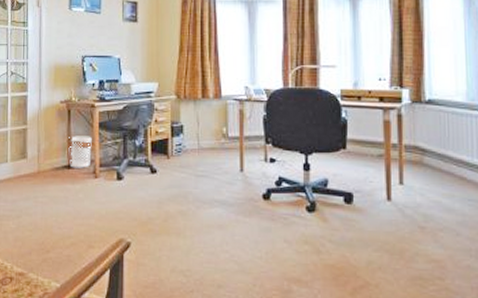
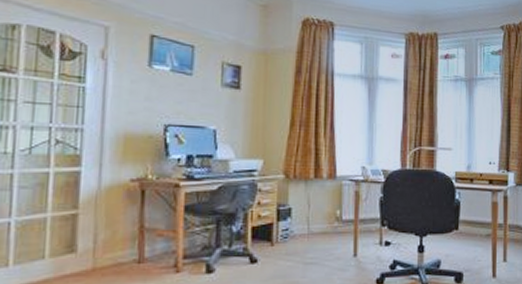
wastebasket: present [68,136,92,168] -> none [140,222,174,262]

